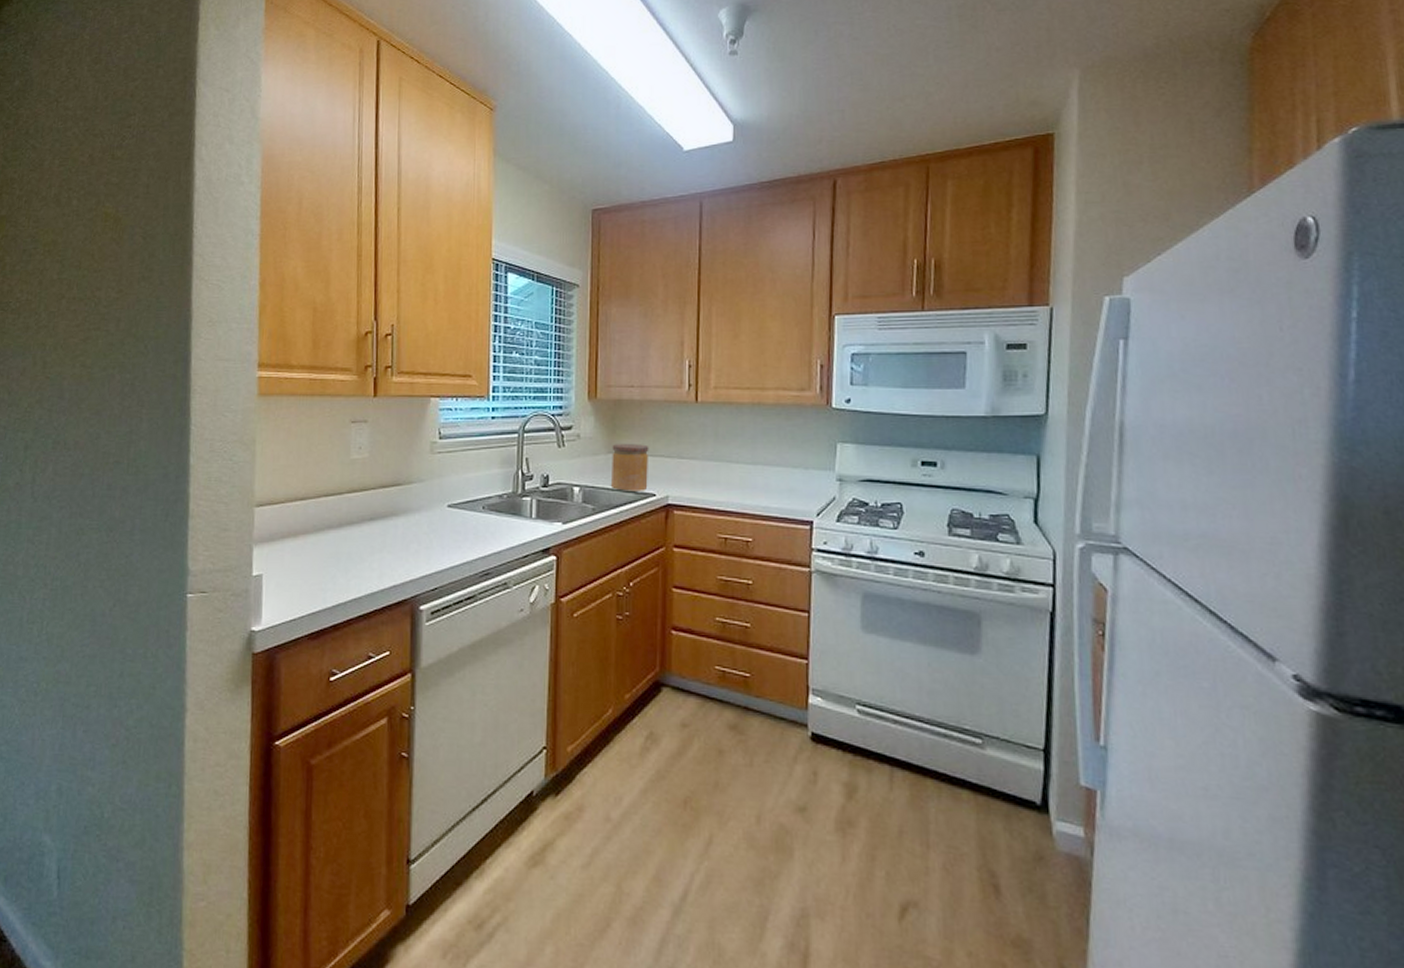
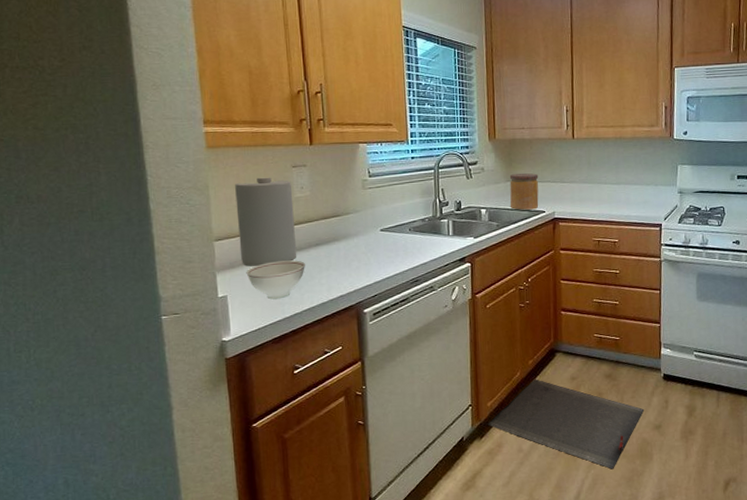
paper towel holder: none [282,433,349,540] -> present [235,177,297,266]
bowl: none [286,536,355,584] -> present [246,260,305,300]
door mat: none [565,721,783,864] -> present [487,379,645,469]

